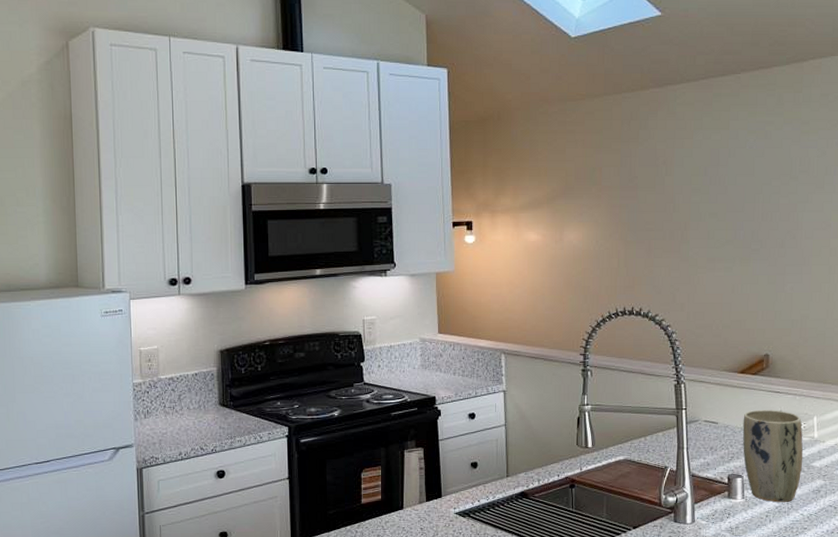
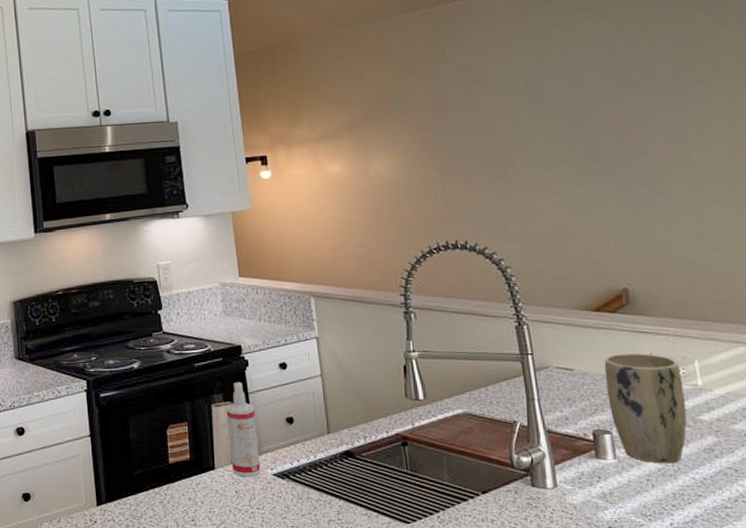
spray bottle: none [417,430,445,516] -> present [226,382,261,477]

